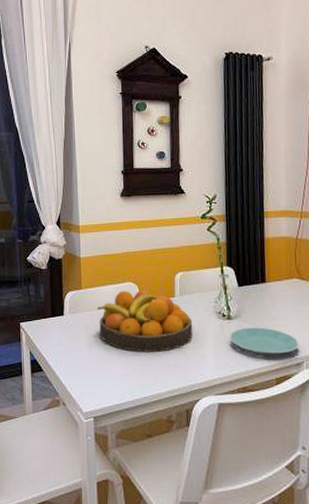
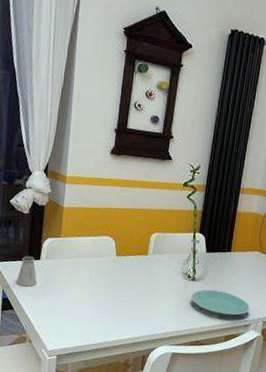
saltshaker: none [42,313,63,345] -> present [16,256,37,287]
fruit bowl: present [97,290,193,352] -> none [72,243,161,303]

